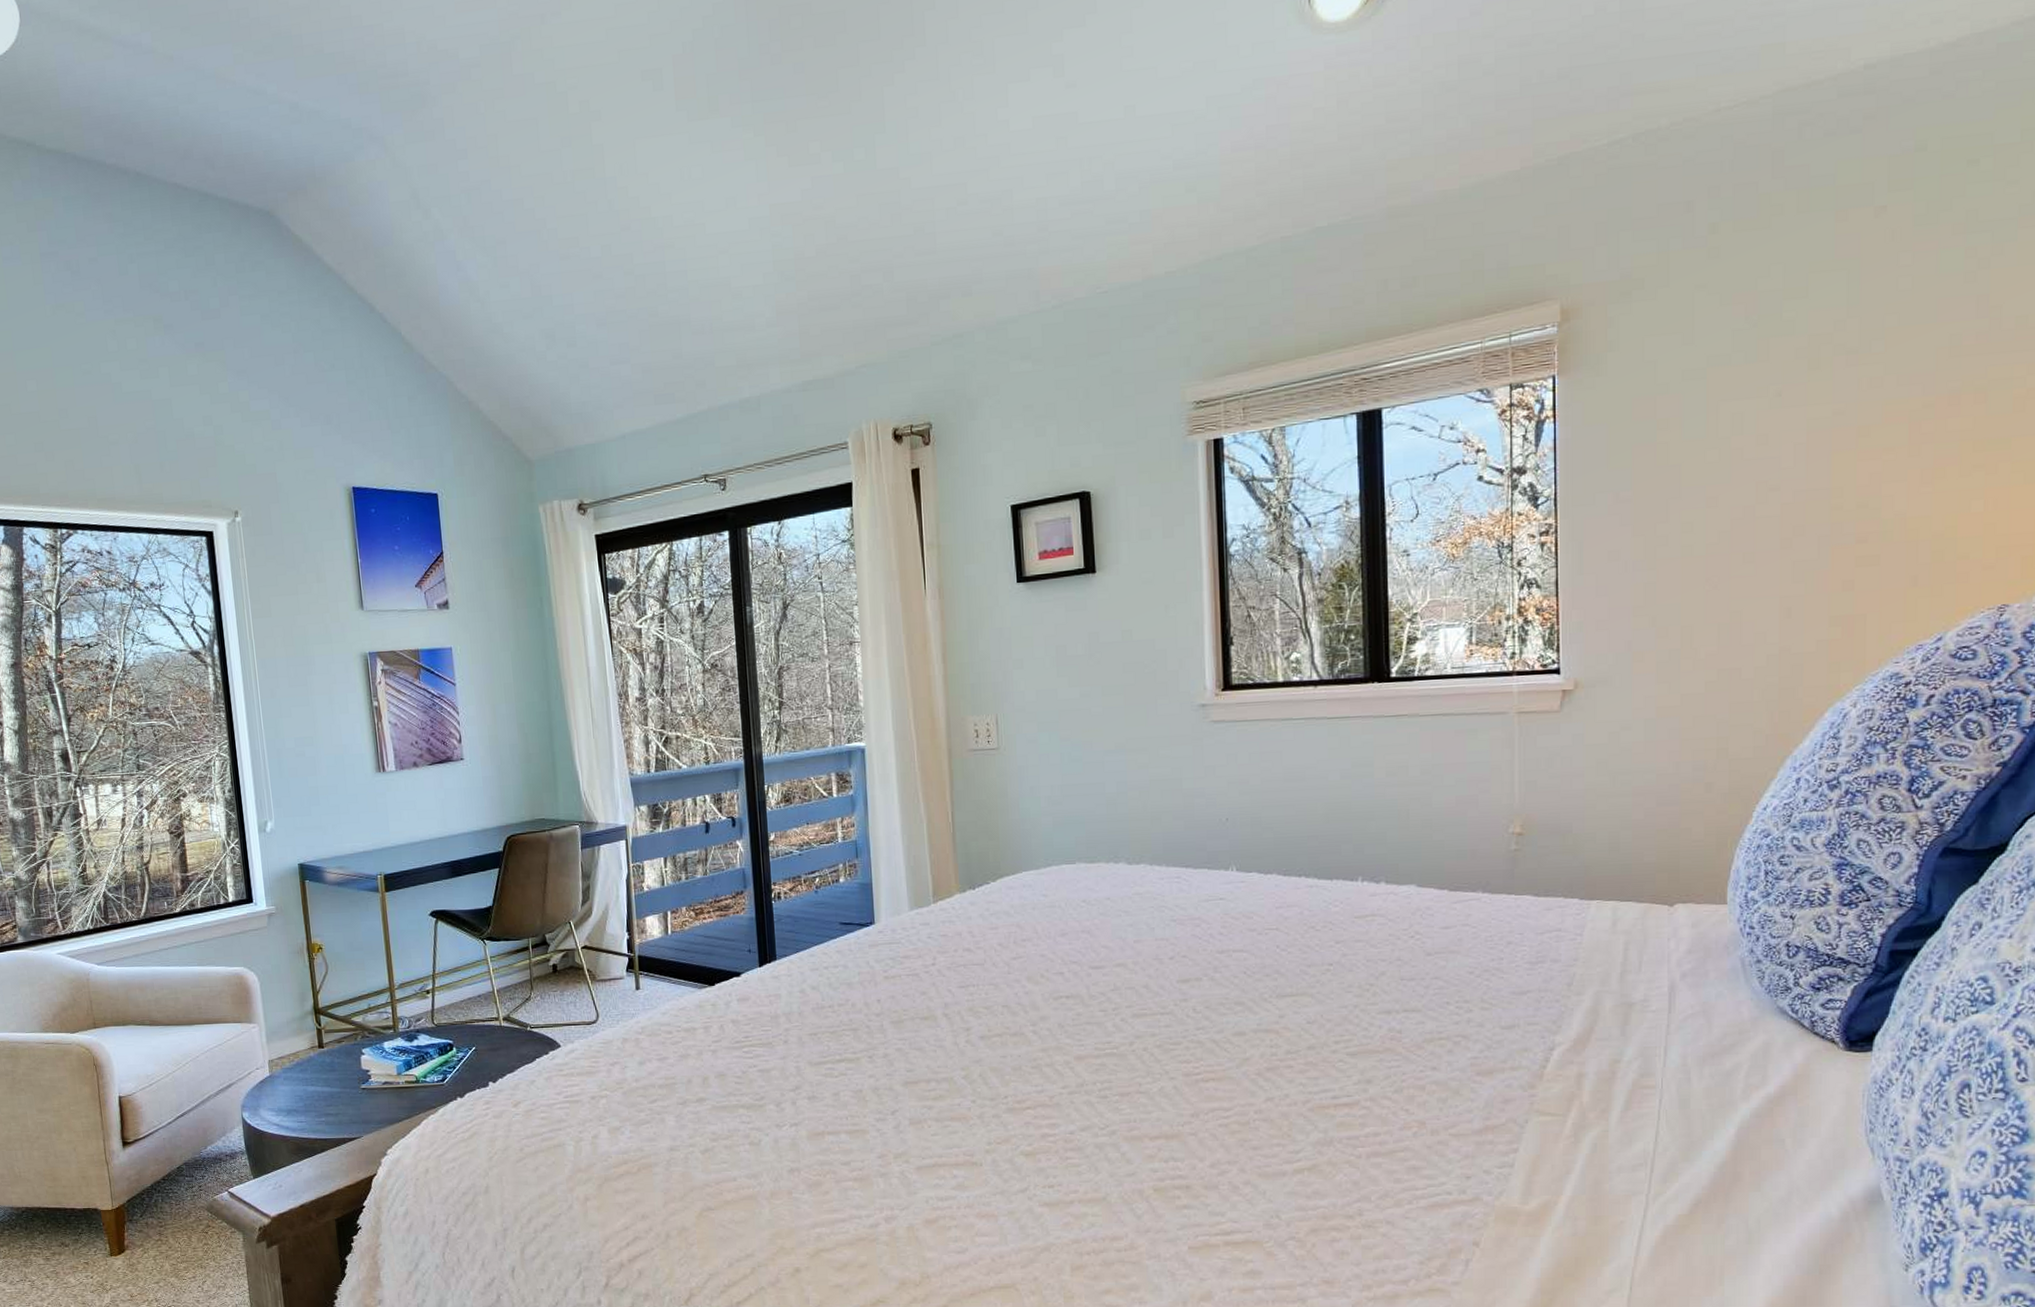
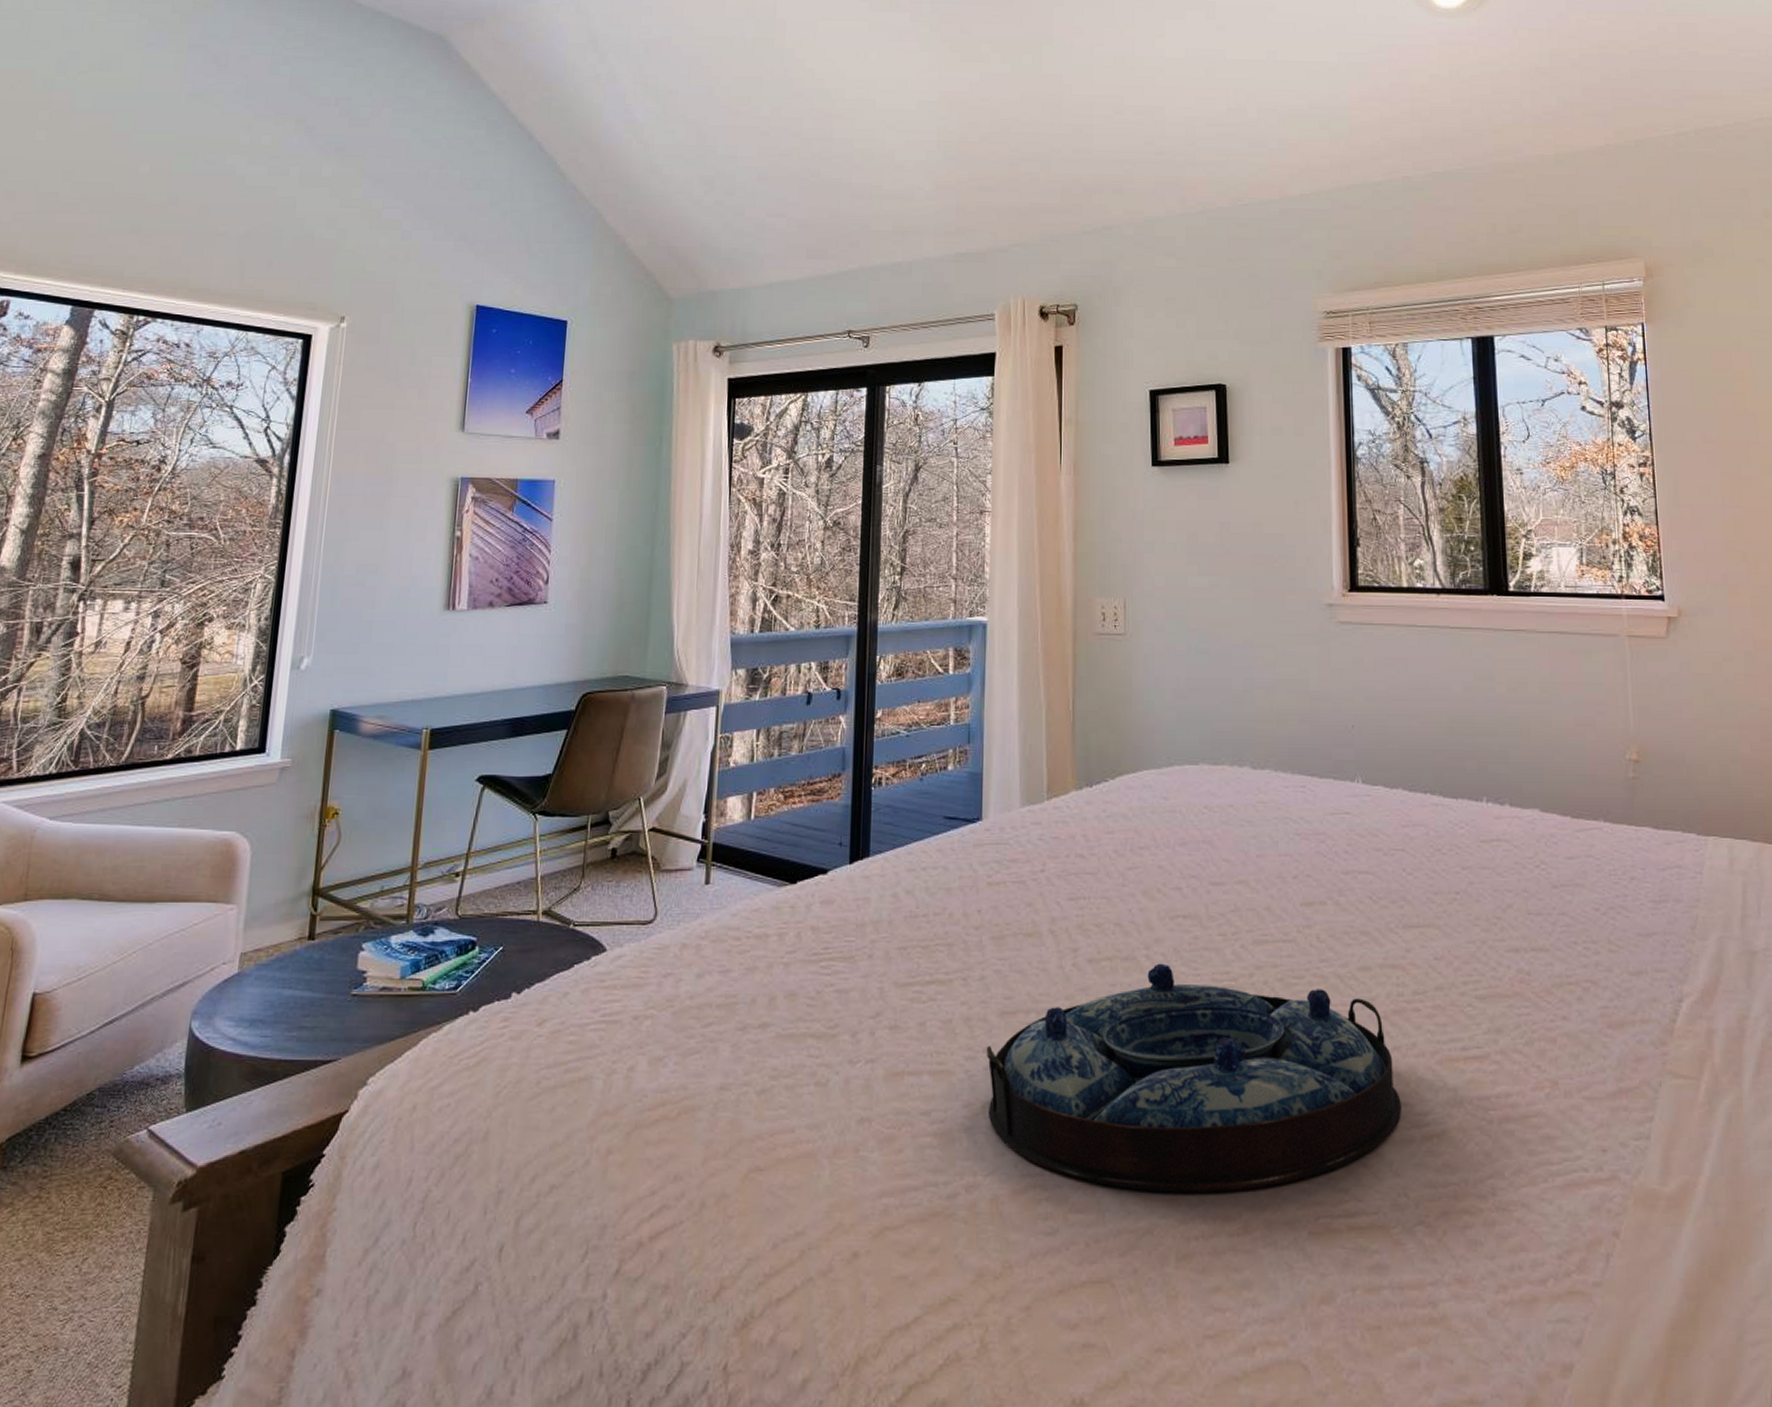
serving tray: none [894,1037,1274,1219] -> present [986,963,1401,1193]

